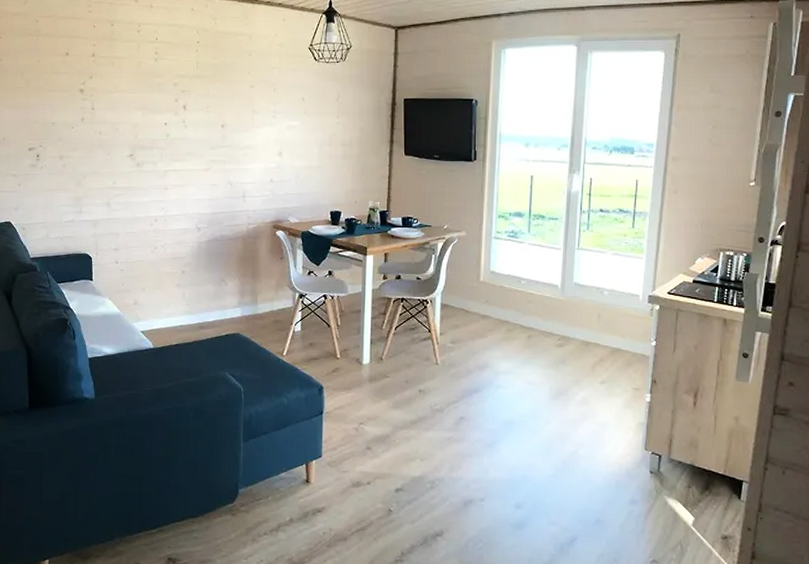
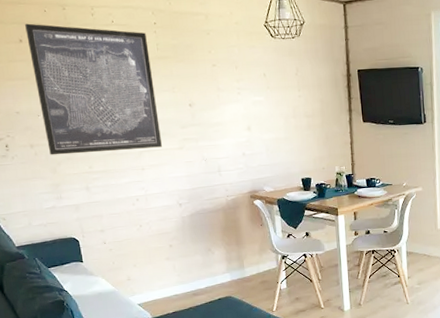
wall art: none [73,37,189,168] -> present [25,23,163,156]

